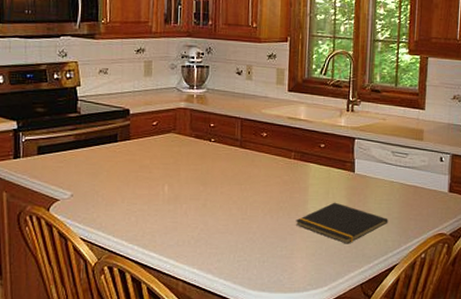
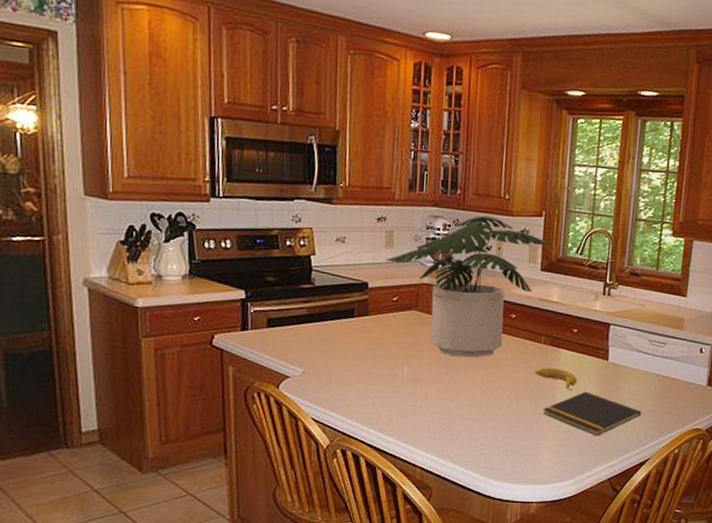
potted plant: none [145,43,297,175] -> present [385,215,552,358]
fruit: none [286,182,327,202] -> present [534,368,578,390]

